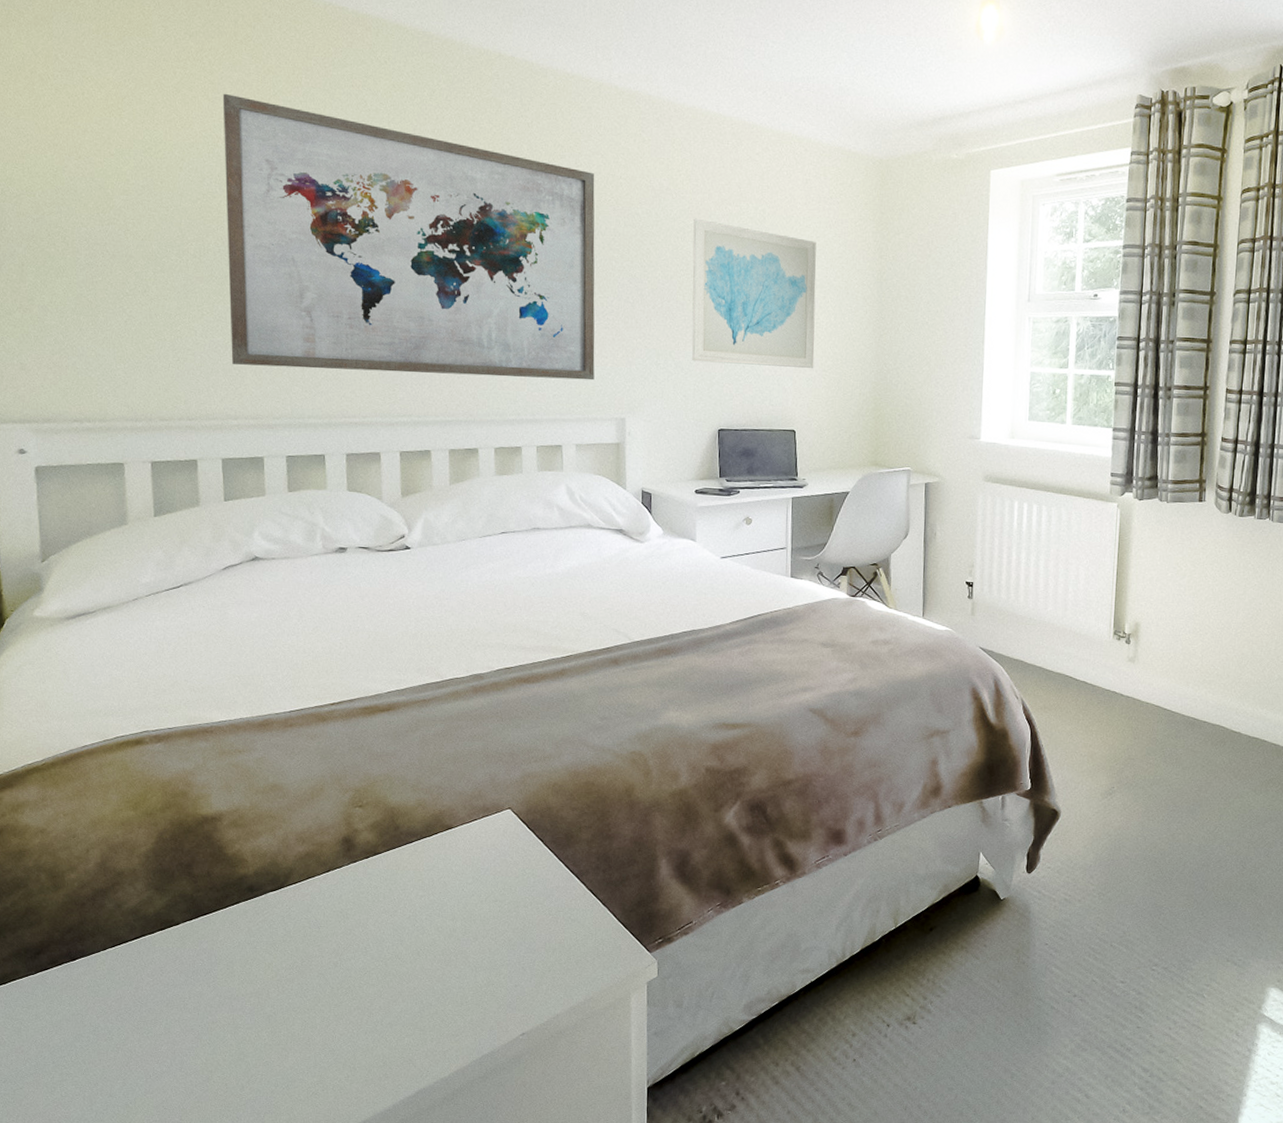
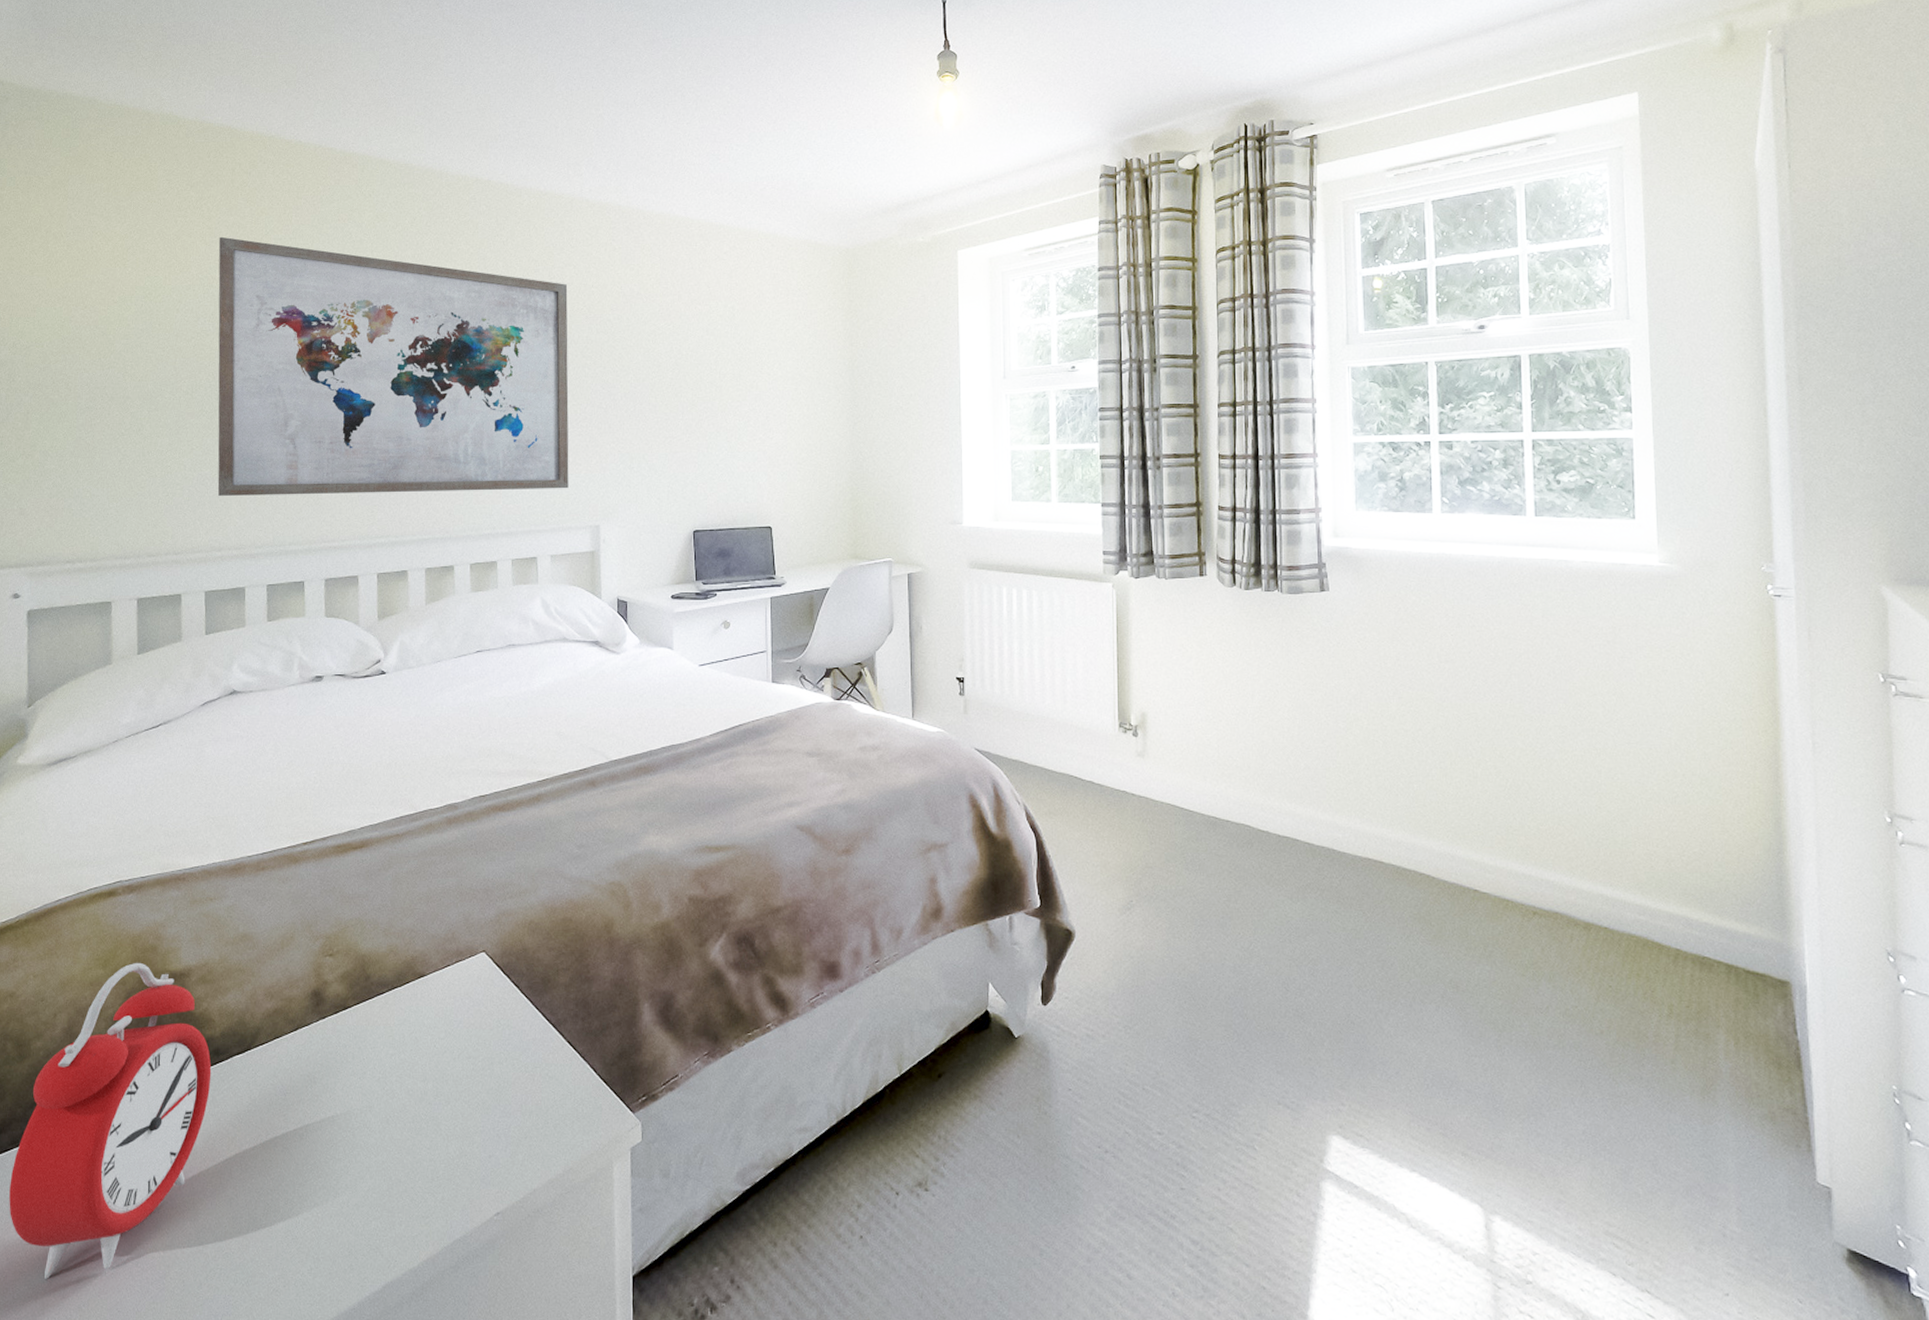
alarm clock: none [51,806,246,1080] -> present [9,962,212,1279]
wall art: present [692,218,816,369] -> none [664,320,788,463]

